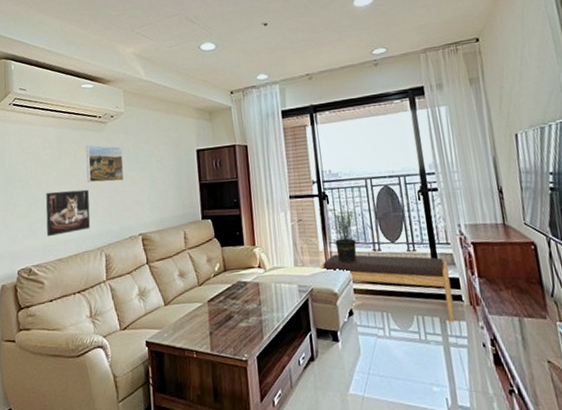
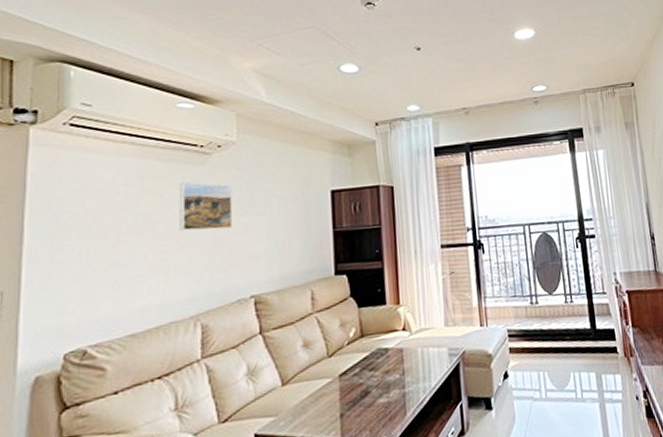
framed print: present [46,189,91,237] -> none [114,239,182,305]
bench: present [321,254,454,323] -> none [474,308,610,377]
potted plant: present [328,205,358,263] -> none [483,254,515,319]

